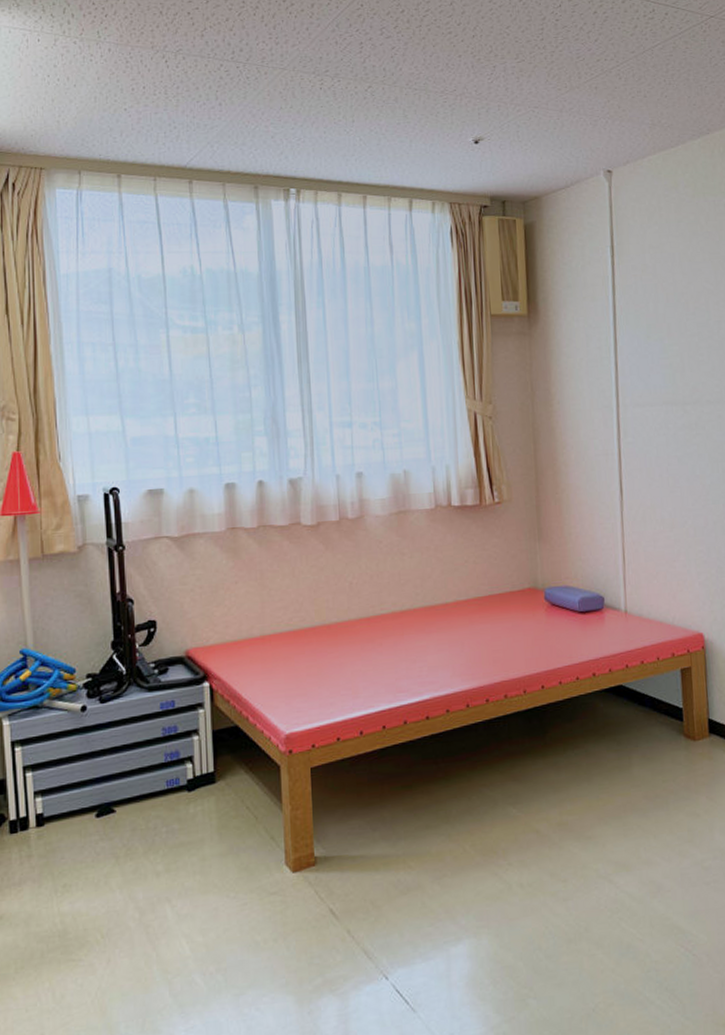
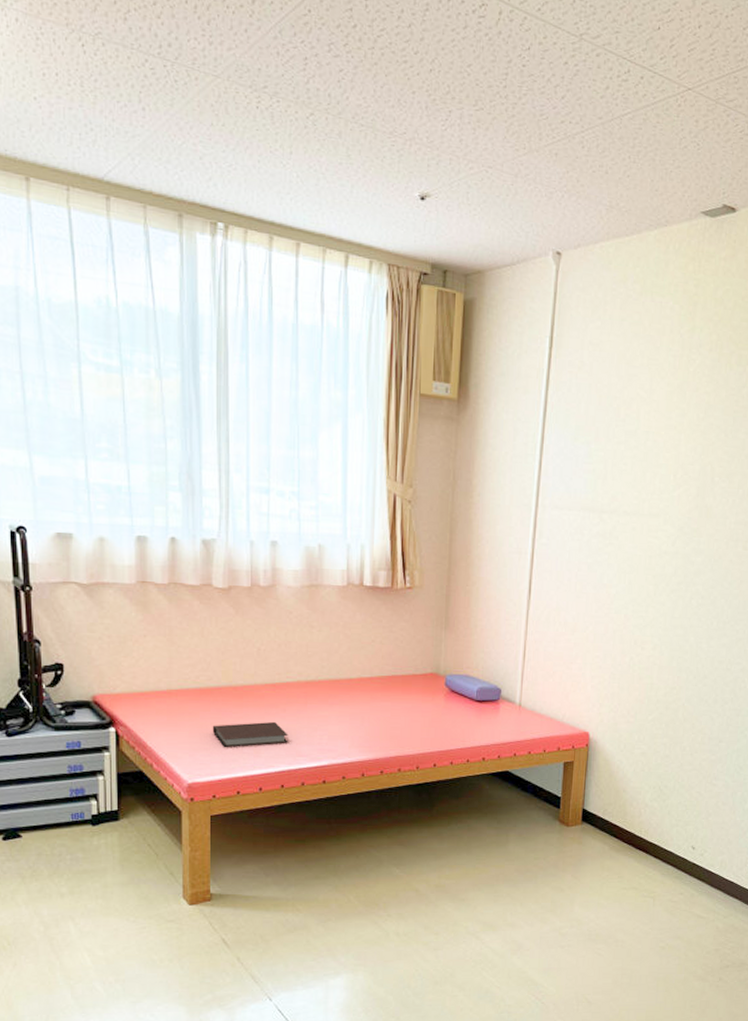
notebook: none [307,657,387,691] -> present [212,721,288,747]

